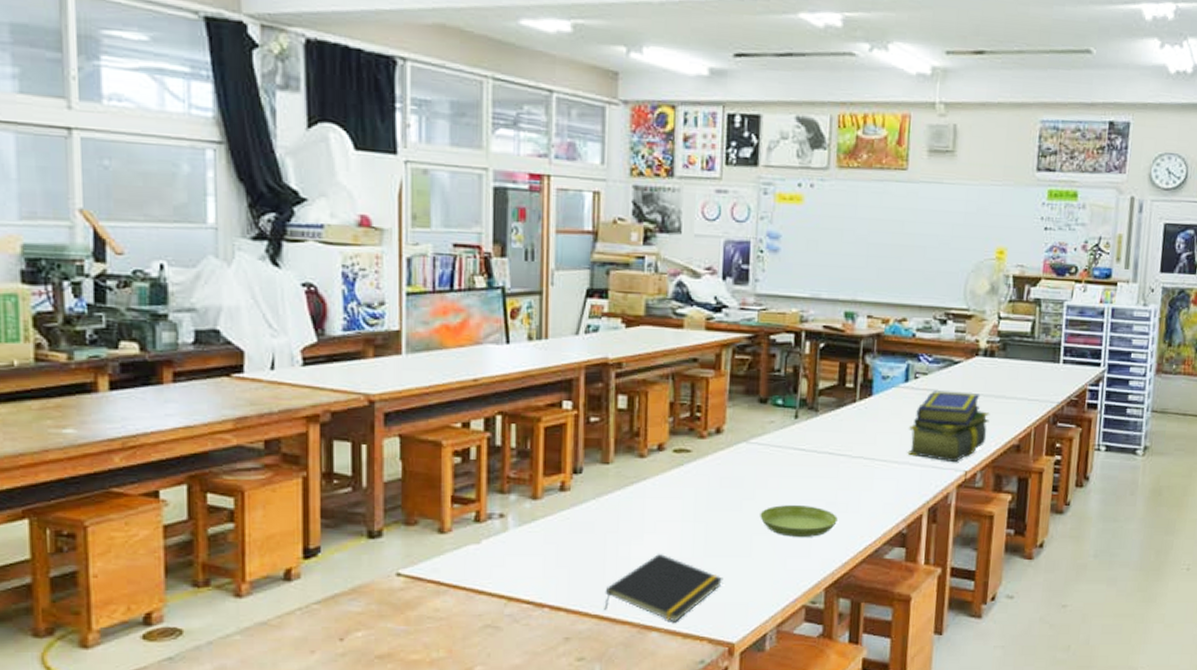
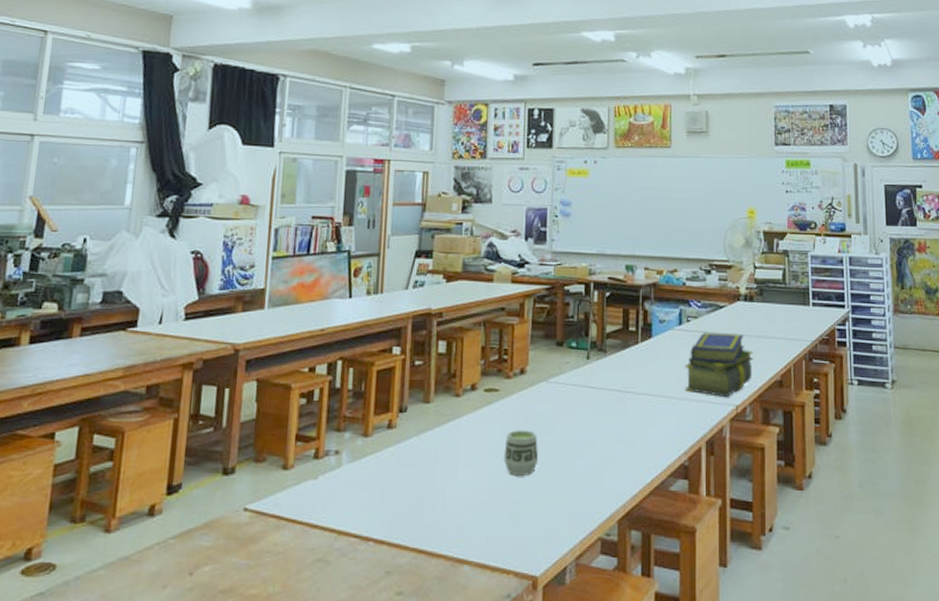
notepad: present [604,553,724,623] -> none [422,486,528,556]
cup: none [696,494,737,542] -> present [503,430,539,475]
saucer: present [760,505,838,537] -> none [559,440,627,470]

